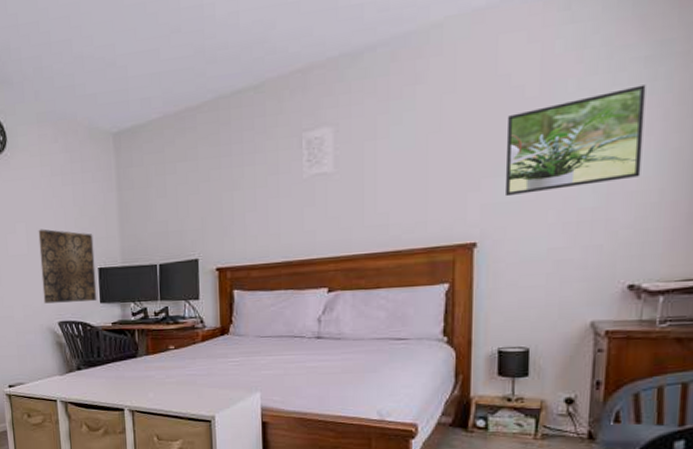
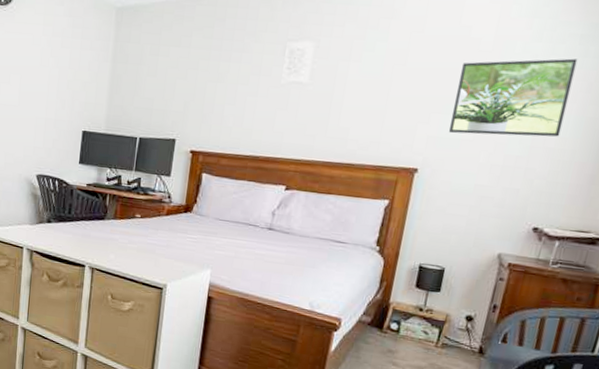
wall art: present [38,229,97,304] -> none [26,84,83,161]

